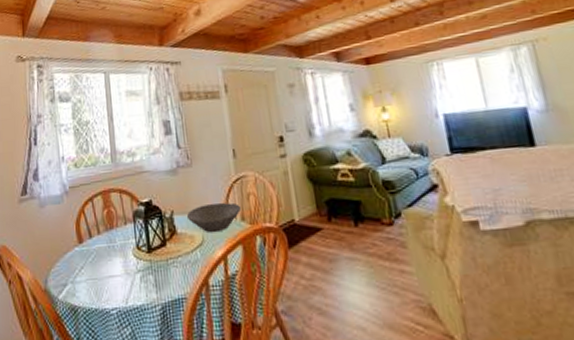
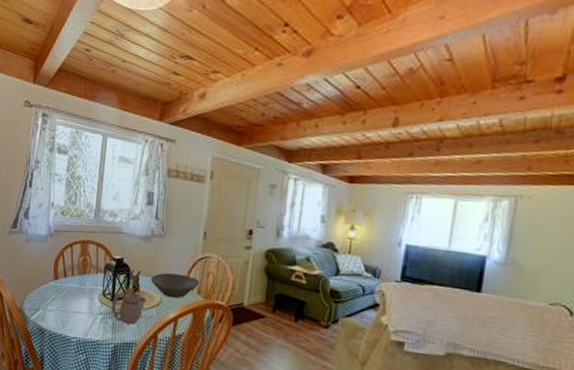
teapot: none [149,232,188,276] -> present [111,287,147,324]

